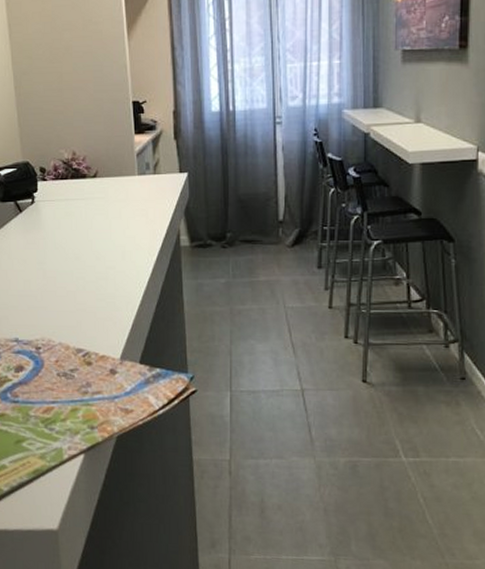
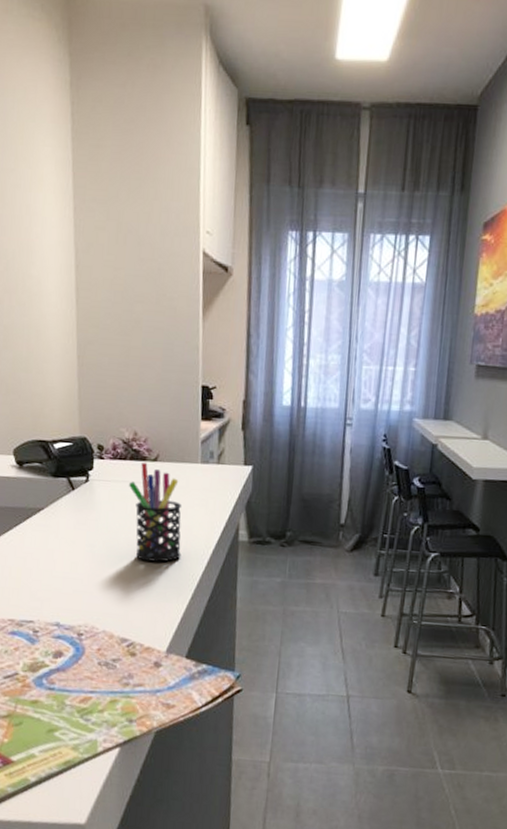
pen holder: none [72,179,127,273] -> present [129,462,182,562]

